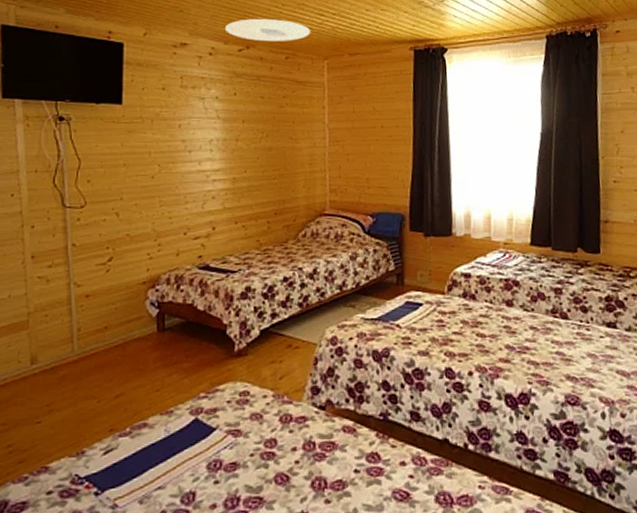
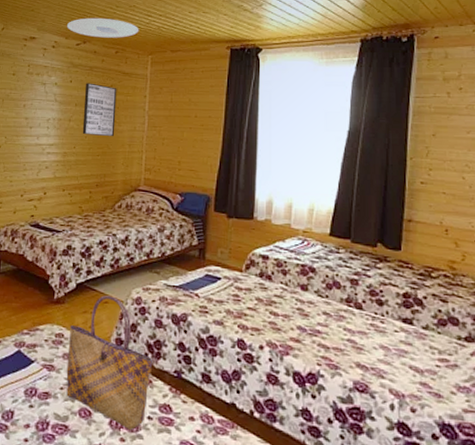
wall art: none [252,95,292,156] -> present [82,83,117,137]
tote bag: none [256,339,356,489] -> present [66,295,153,430]

